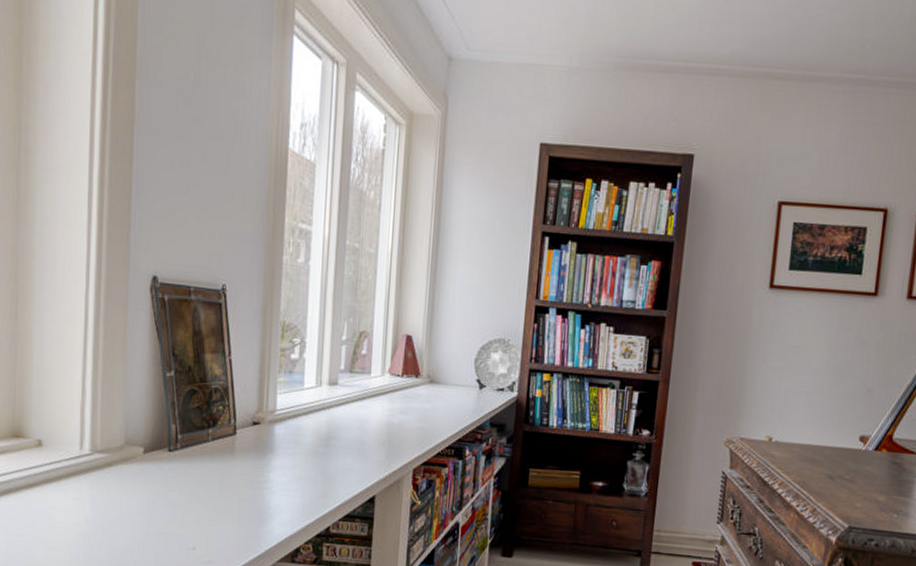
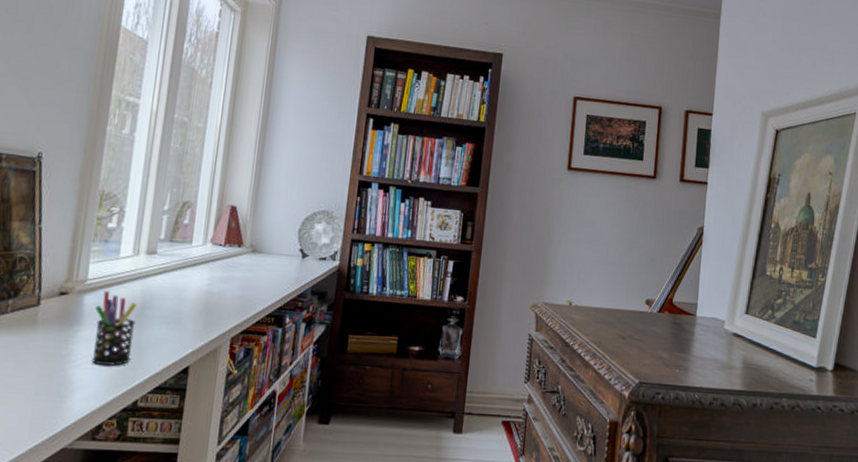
pen holder: none [286,421,324,493] -> present [91,291,138,366]

